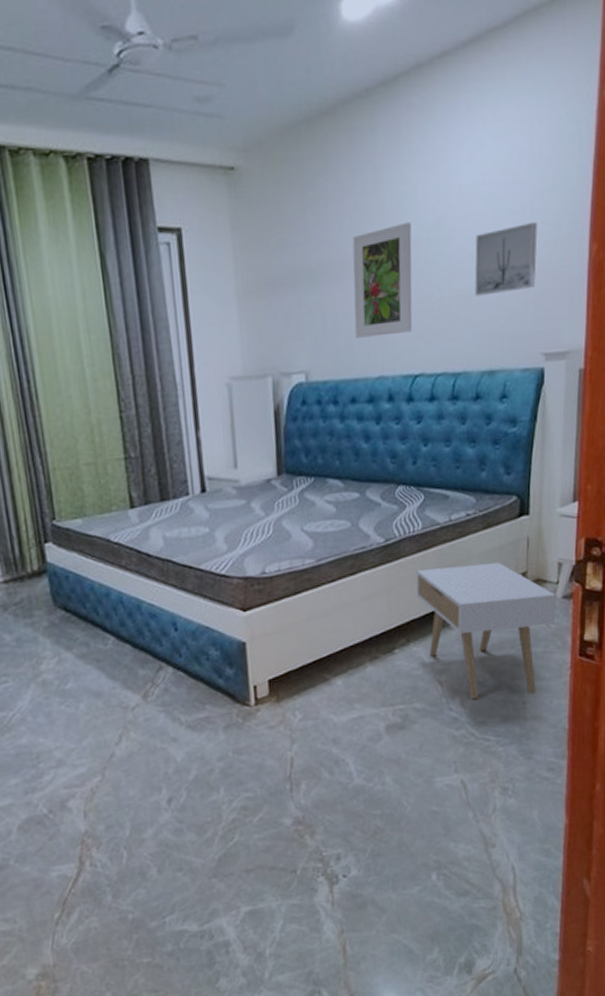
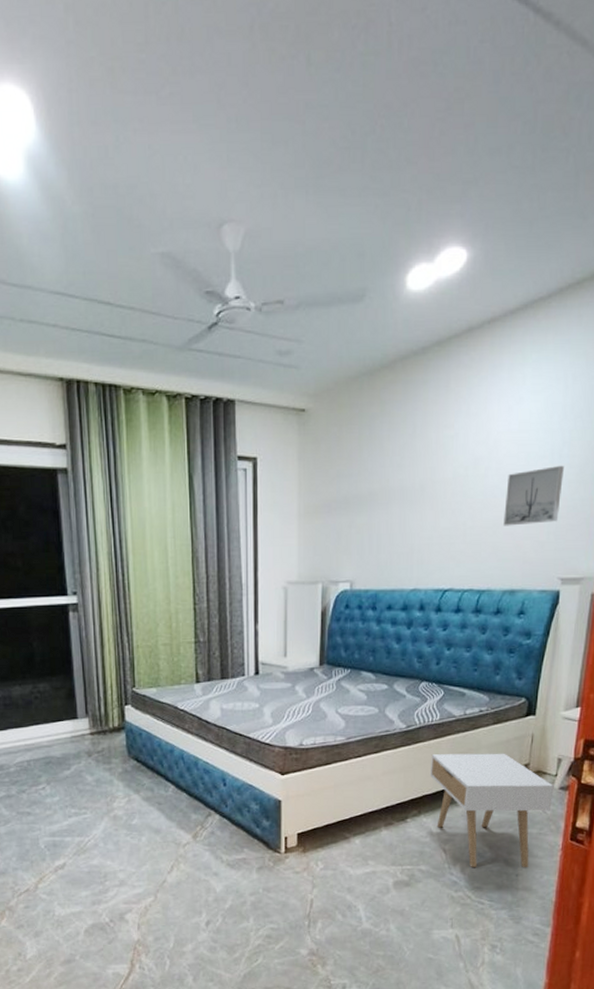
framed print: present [352,222,413,338] -> none [396,461,452,556]

